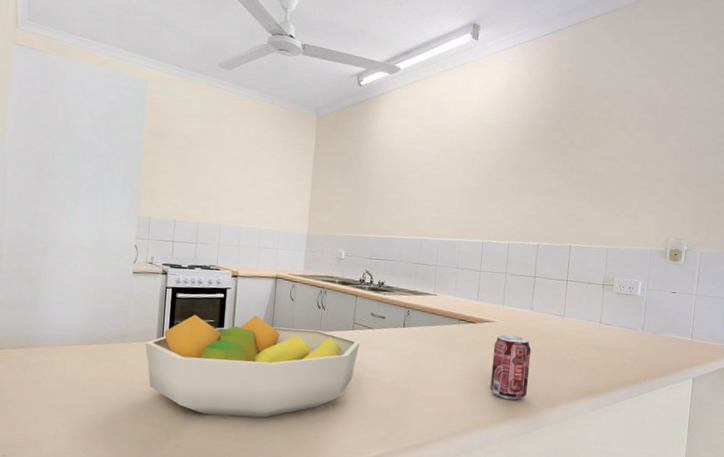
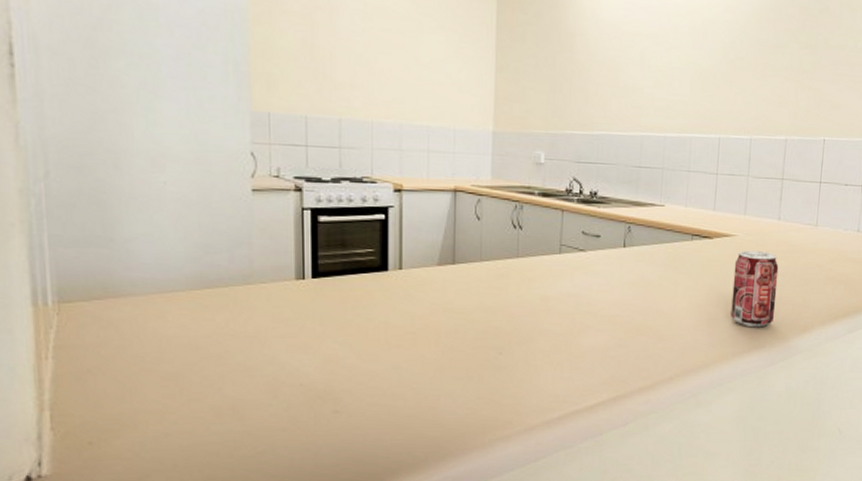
fruit bowl: present [145,314,361,418] -> none [279,241,570,371]

